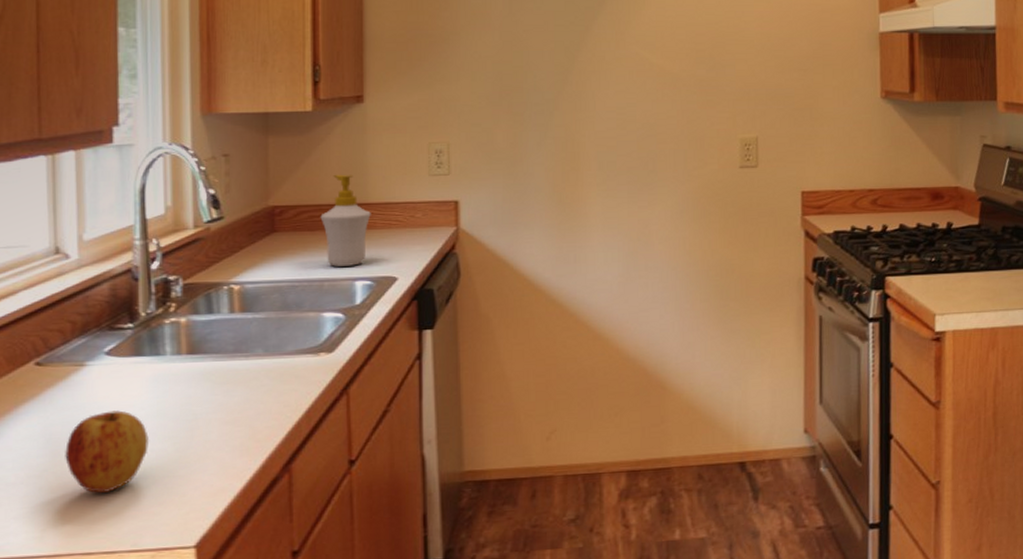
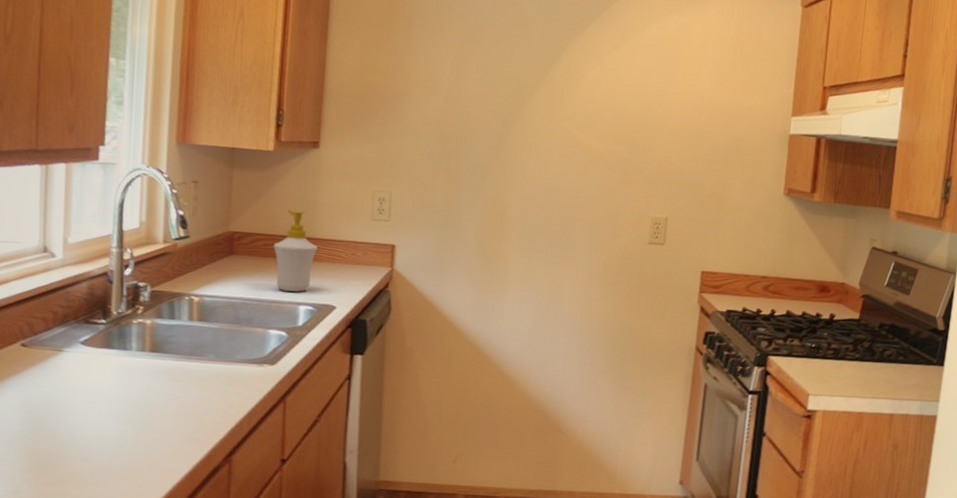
apple: present [65,410,149,494] -> none [41,392,113,462]

